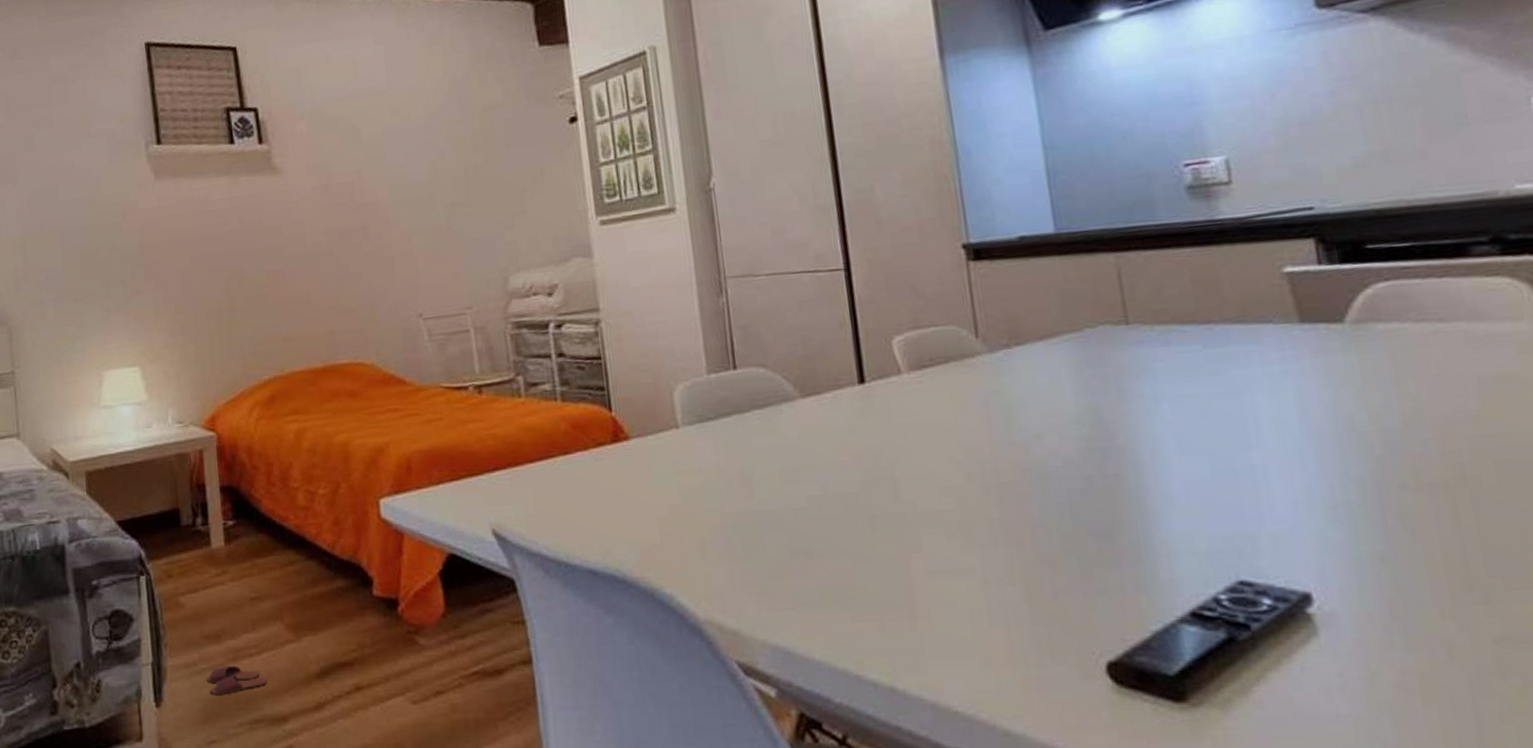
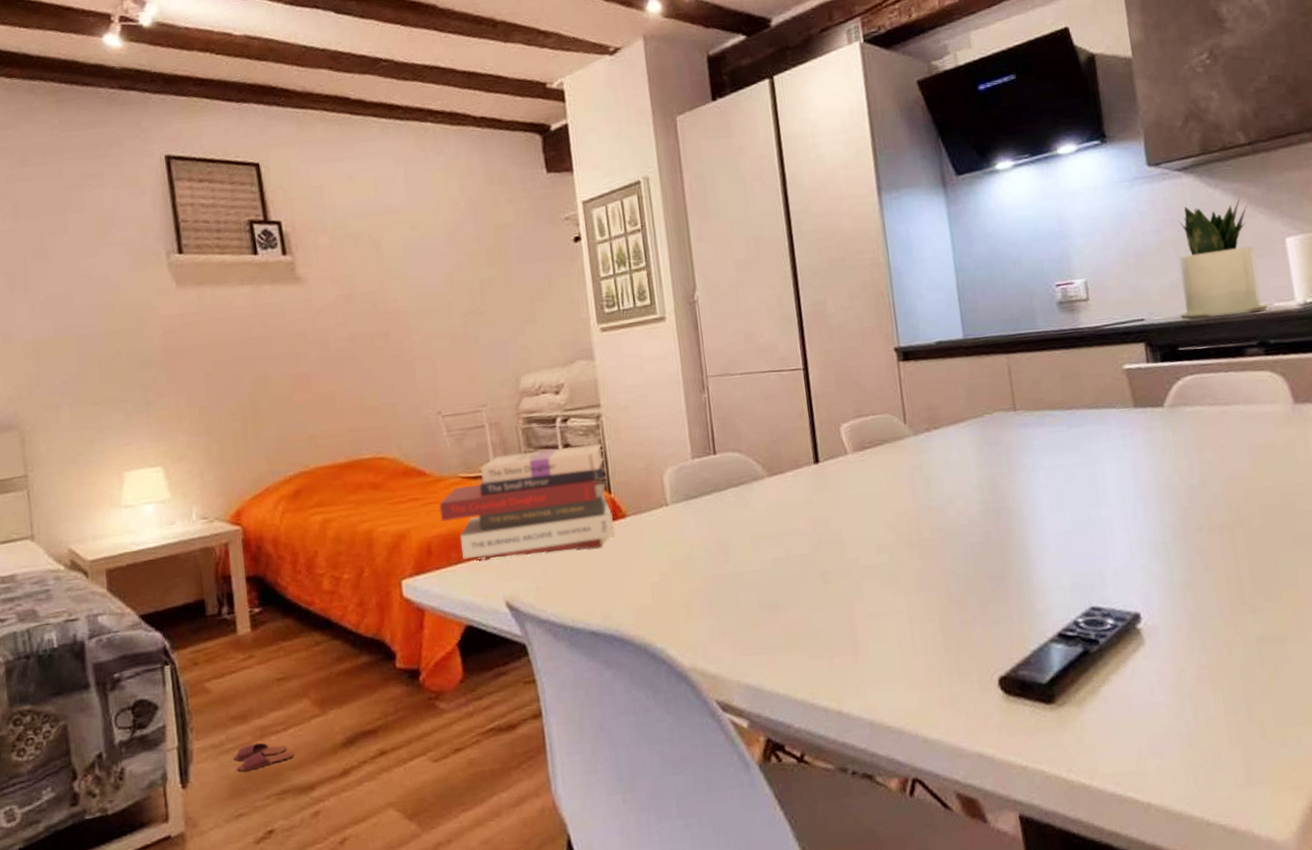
books: none [420,353,616,480] -> present [439,443,615,560]
planter: none [1364,45,1507,210] -> present [1178,198,1269,321]

